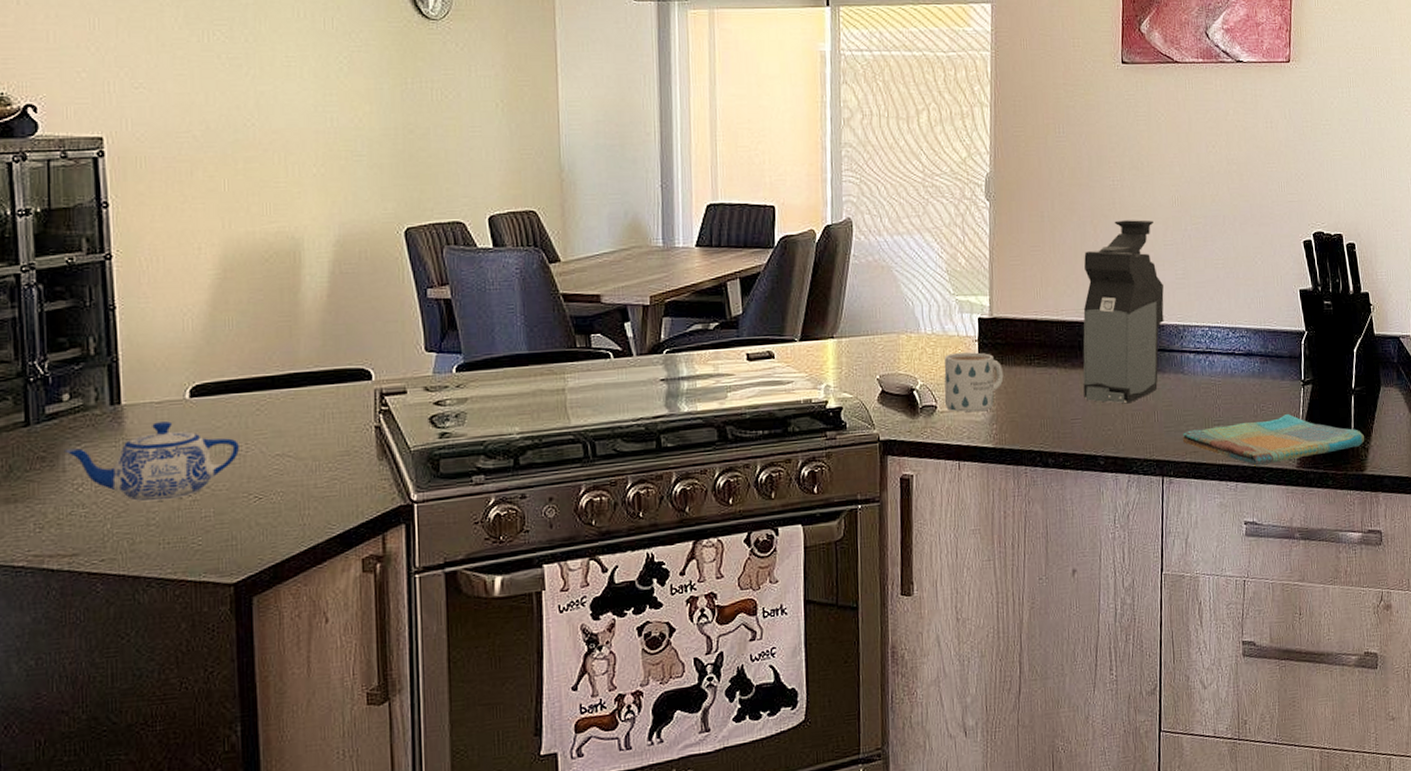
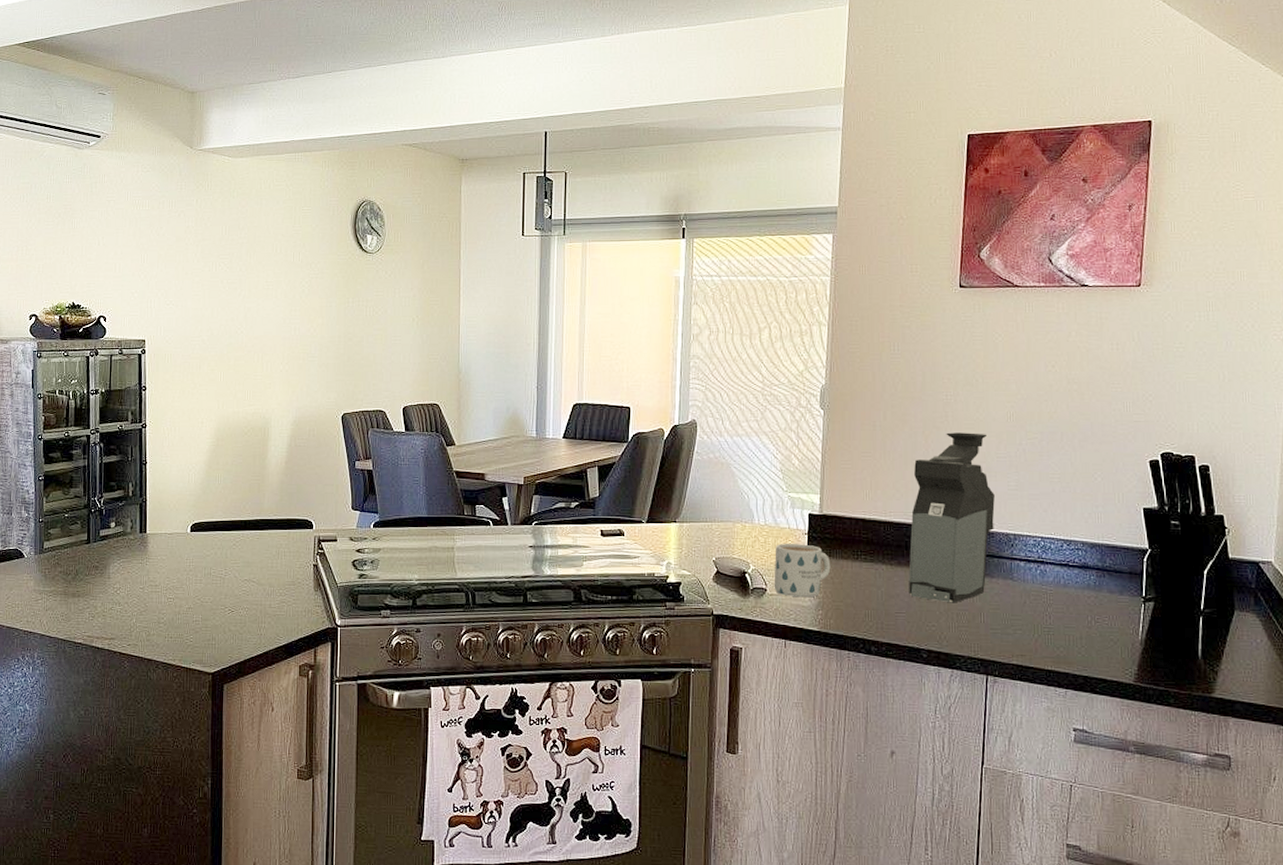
teapot: present [64,421,239,502] -> none [110,548,220,606]
dish towel: present [1182,413,1364,466] -> none [1009,628,1213,676]

